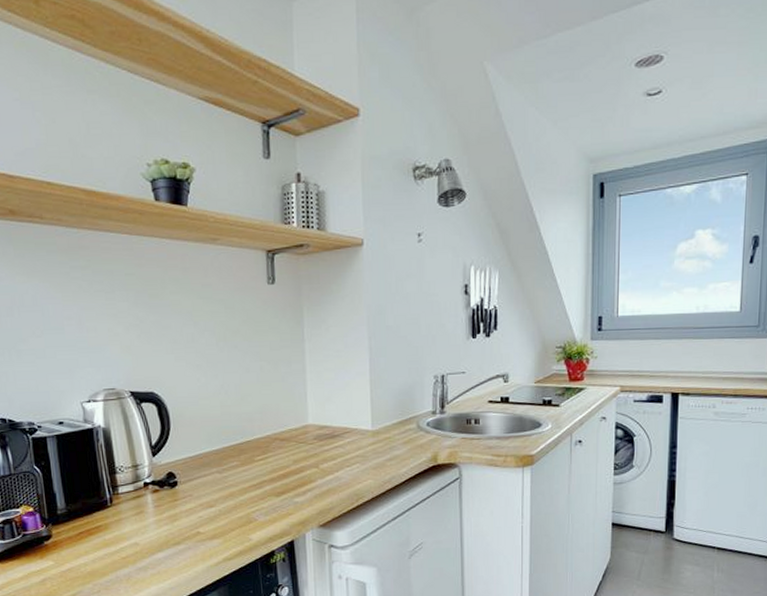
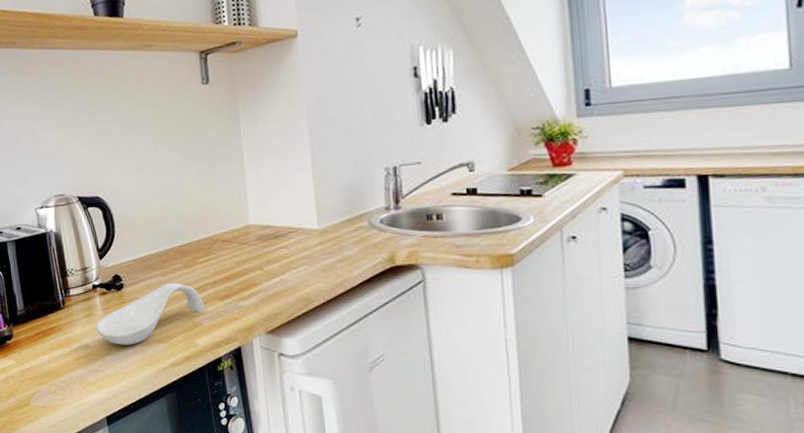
spoon rest: none [146,480,260,542] -> present [95,283,205,345]

